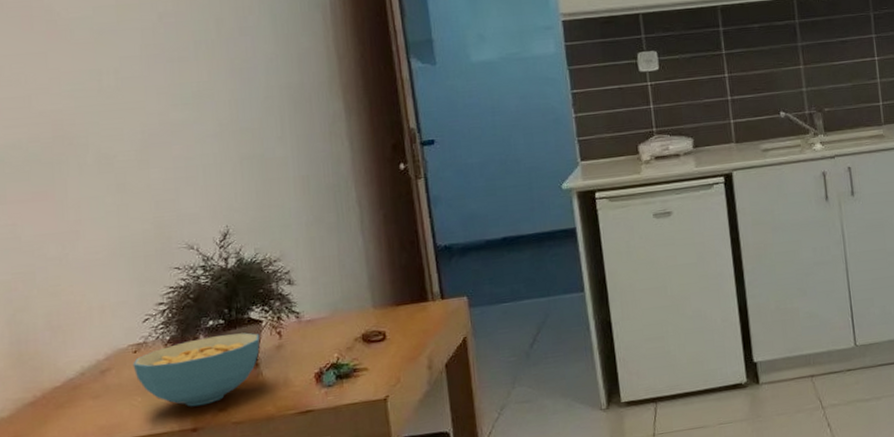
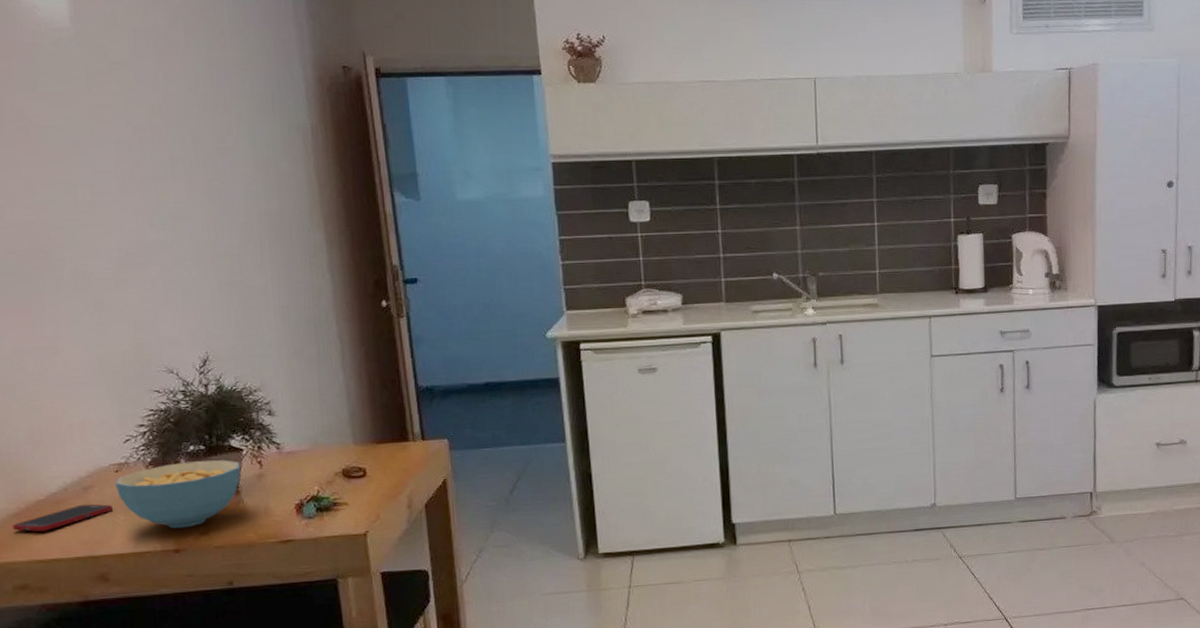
cell phone: none [27,386,131,421] -> present [12,504,114,532]

